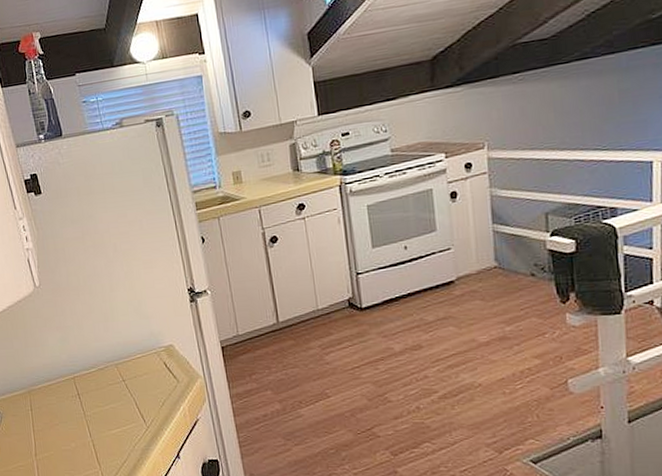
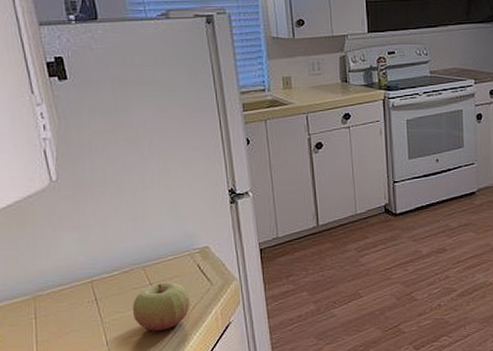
apple: none [109,379,160,425] -> present [133,282,190,331]

